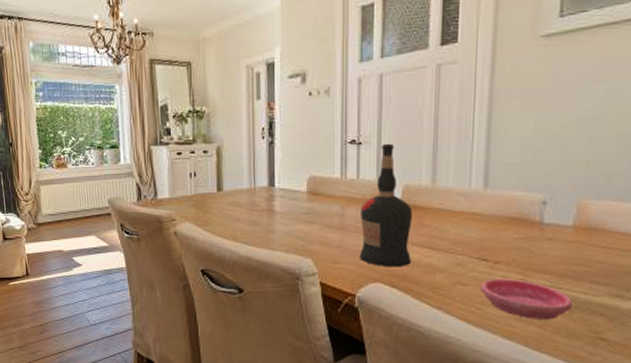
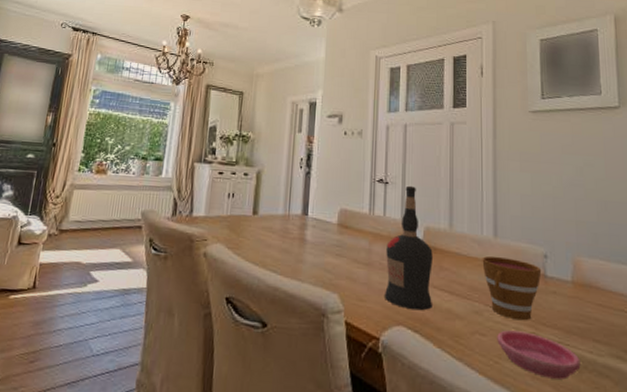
cup: none [468,208,538,269] -> present [482,256,542,321]

